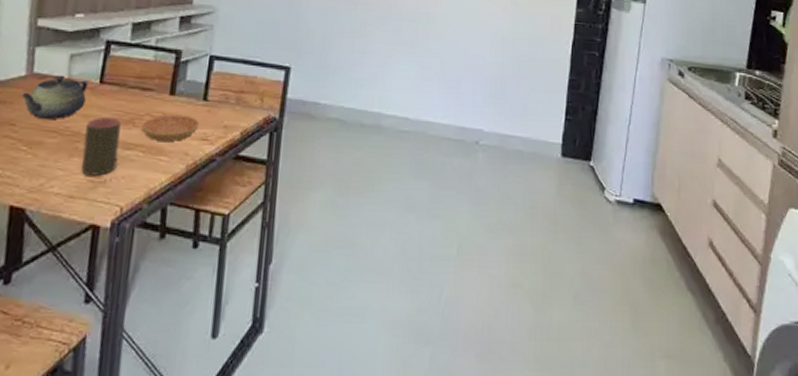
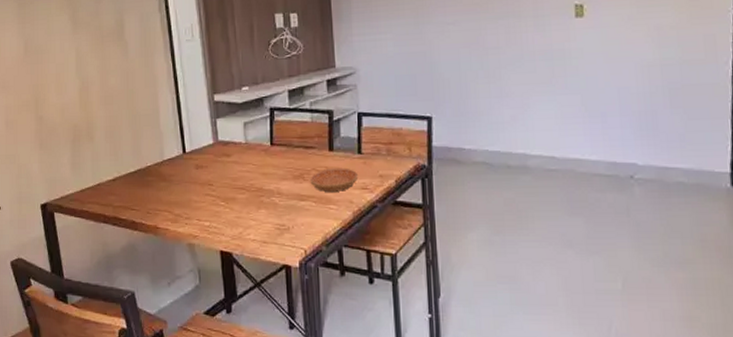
teapot: present [19,74,88,119] -> none [211,140,262,178]
cup: present [81,116,121,176] -> none [266,173,296,224]

